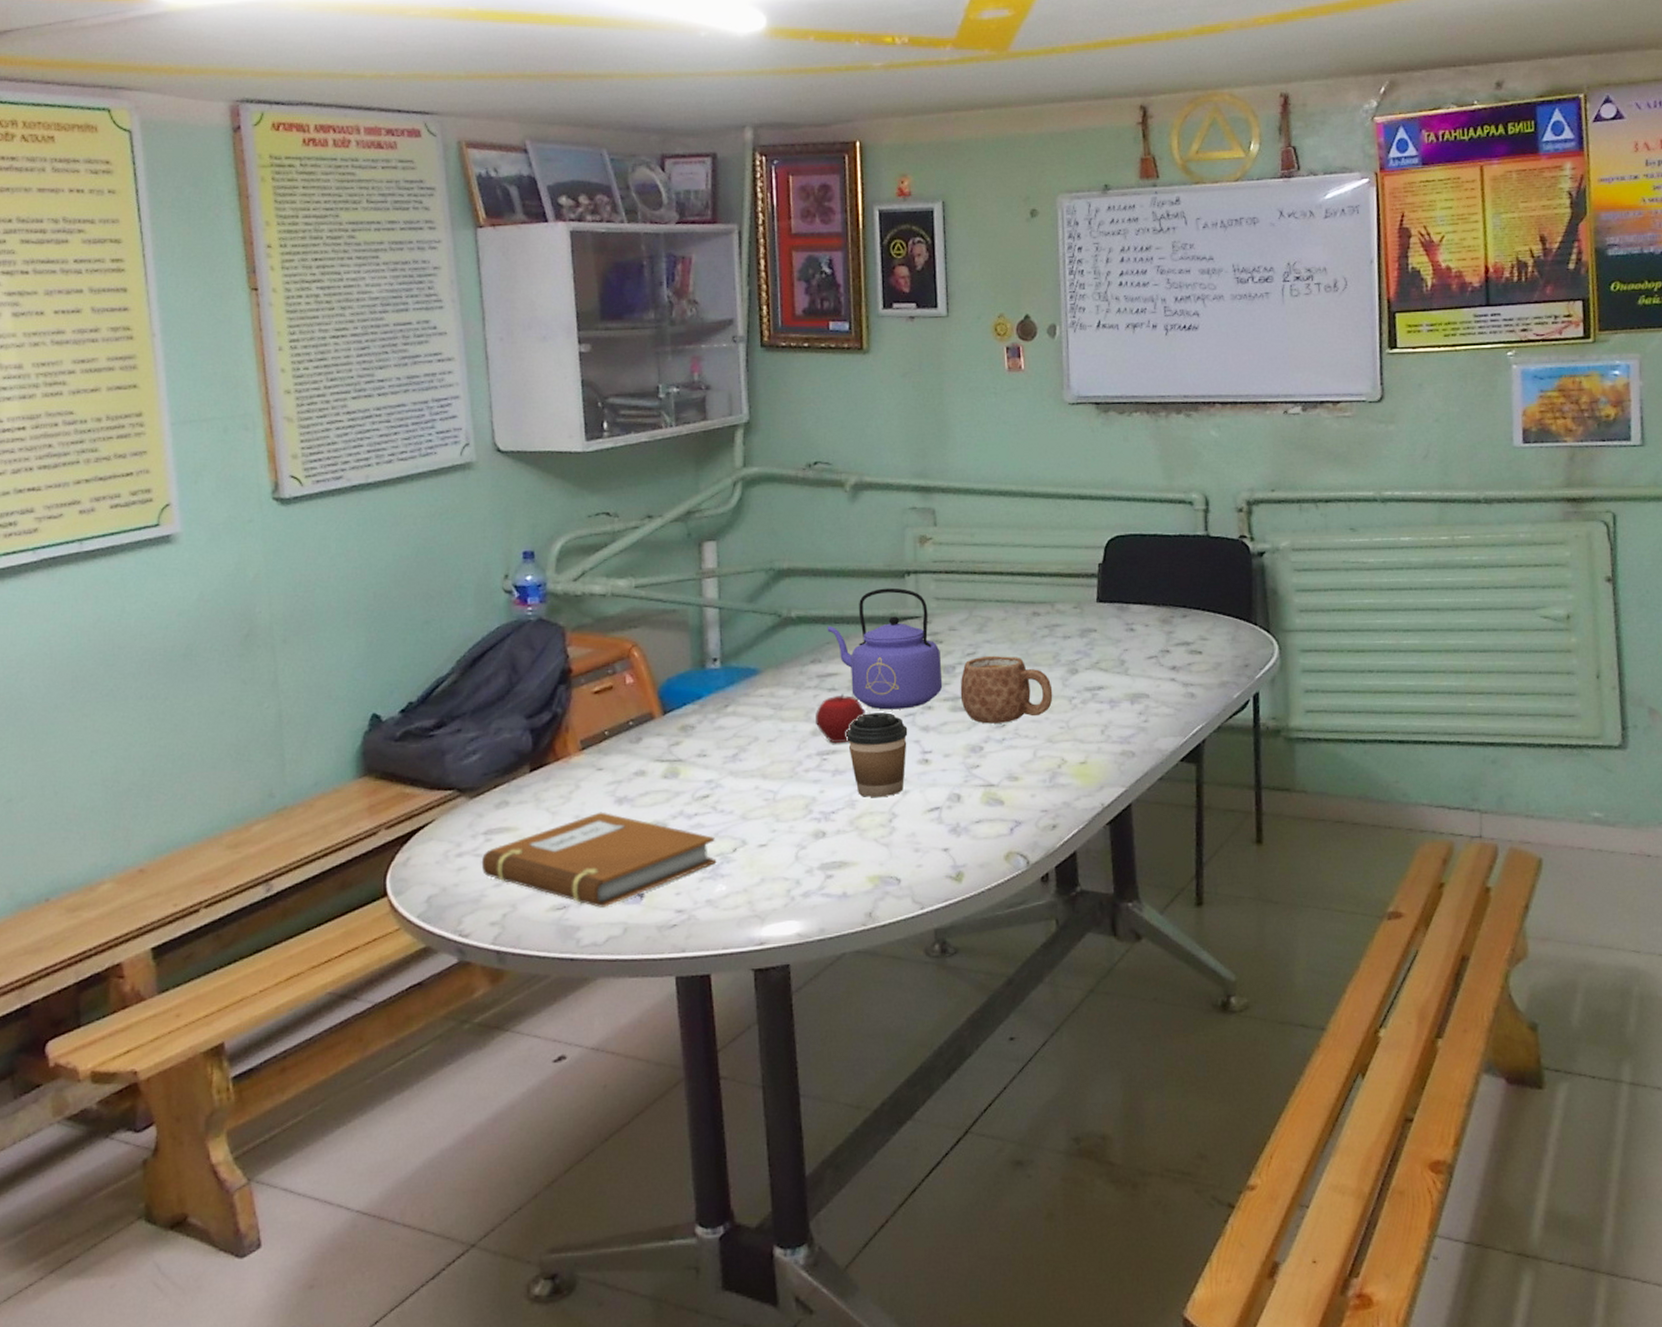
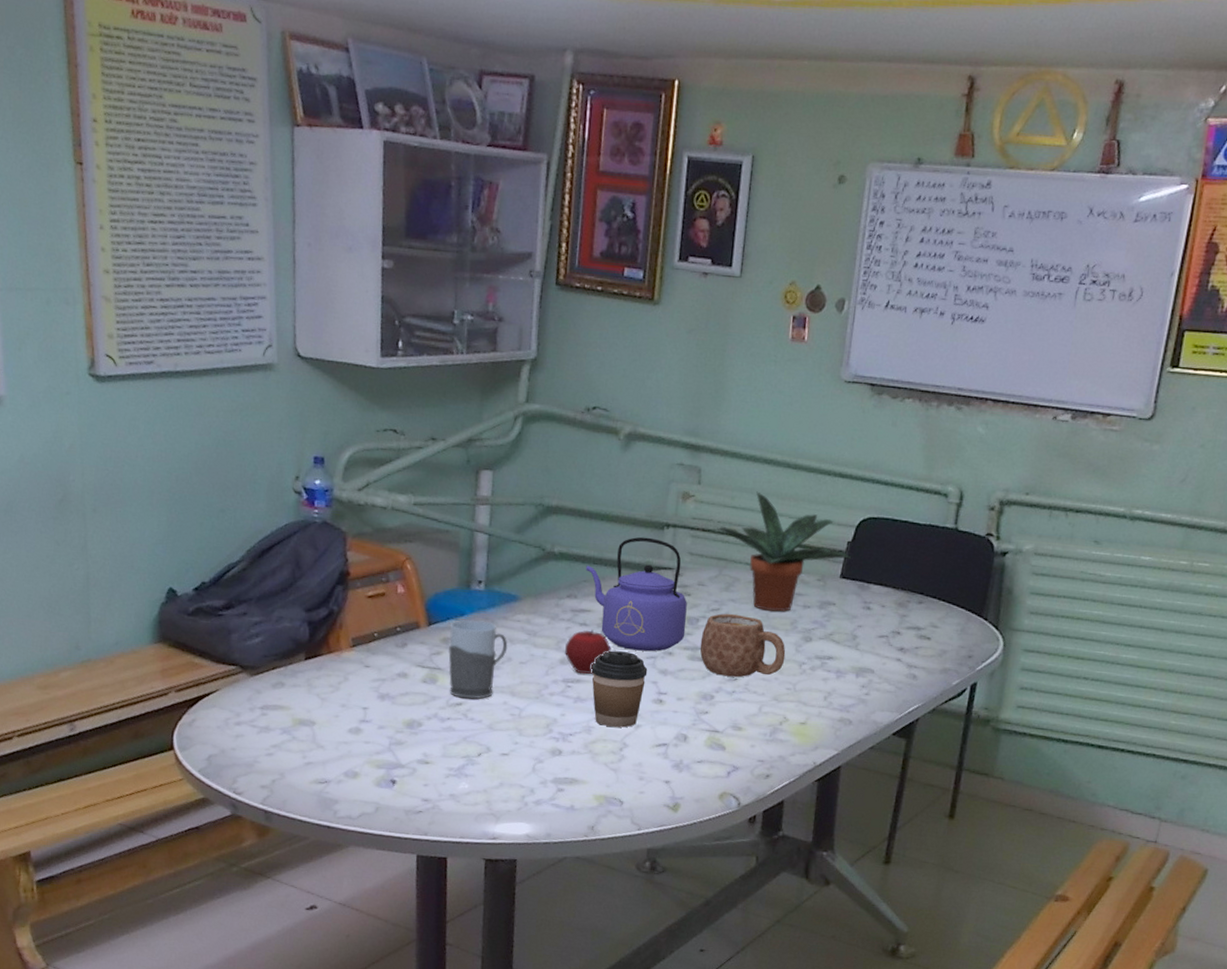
notebook: present [481,812,717,908] -> none [256,704,463,787]
mug: none [688,701,753,790] -> present [448,620,508,699]
potted plant: none [960,525,1106,647] -> present [717,491,852,612]

